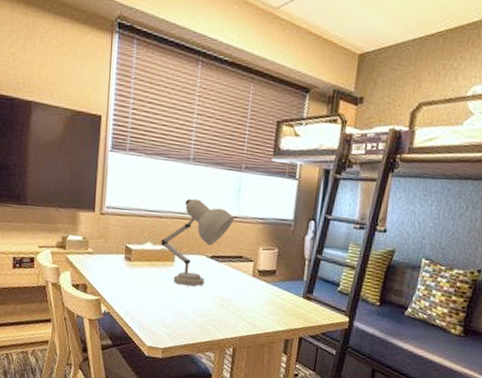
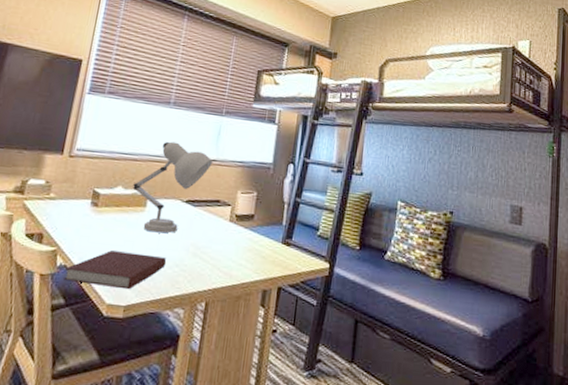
notebook: none [109,300,196,335] -> present [63,250,167,290]

